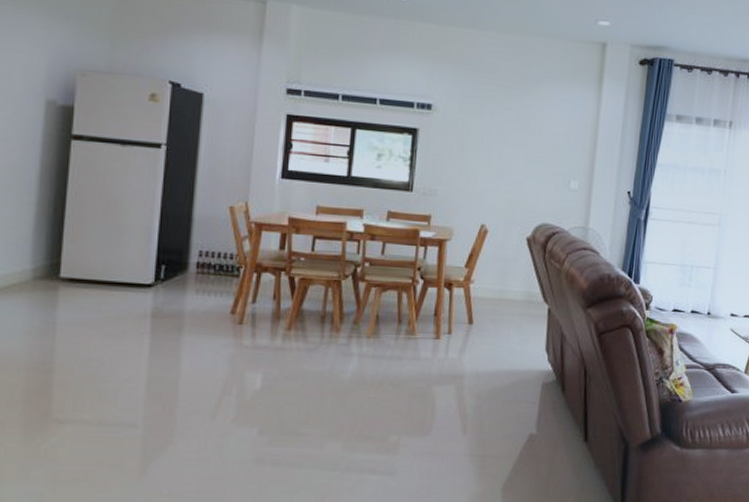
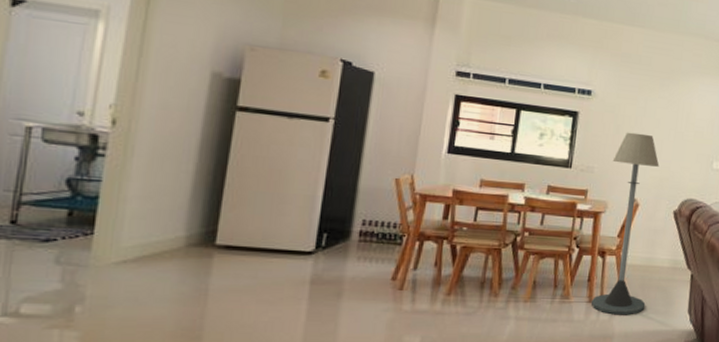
floor lamp: none [438,149,510,353] -> present [590,132,660,315]

